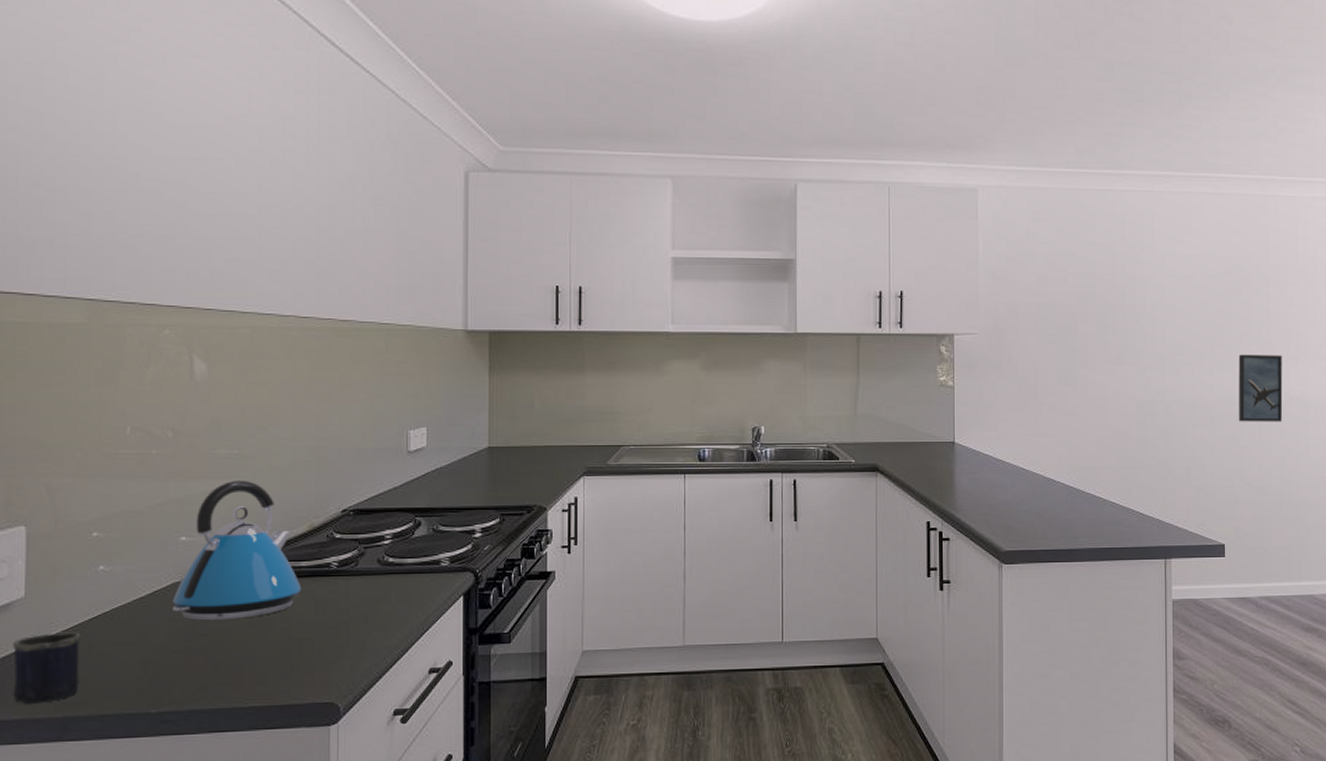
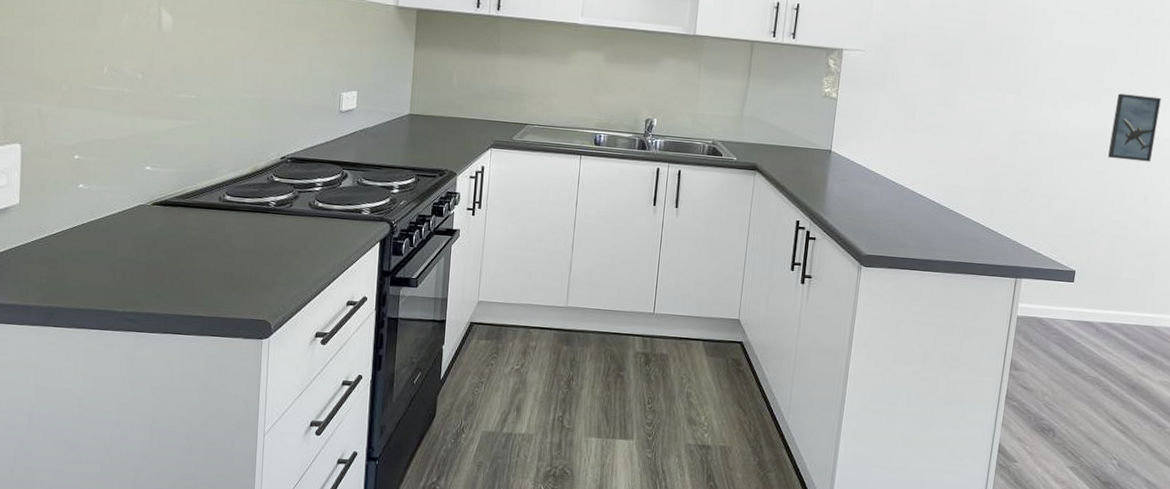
mug: present [13,632,81,705] -> none [9,236,64,294]
kettle: present [172,480,302,621] -> none [138,122,244,242]

